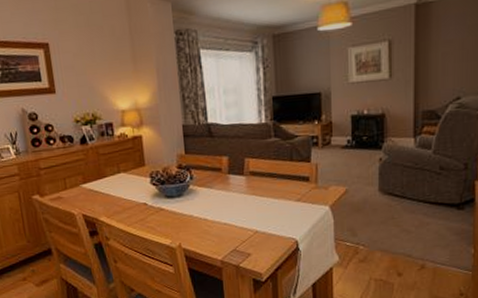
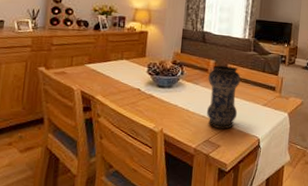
vase: none [223,160,266,236] -> present [206,65,241,130]

